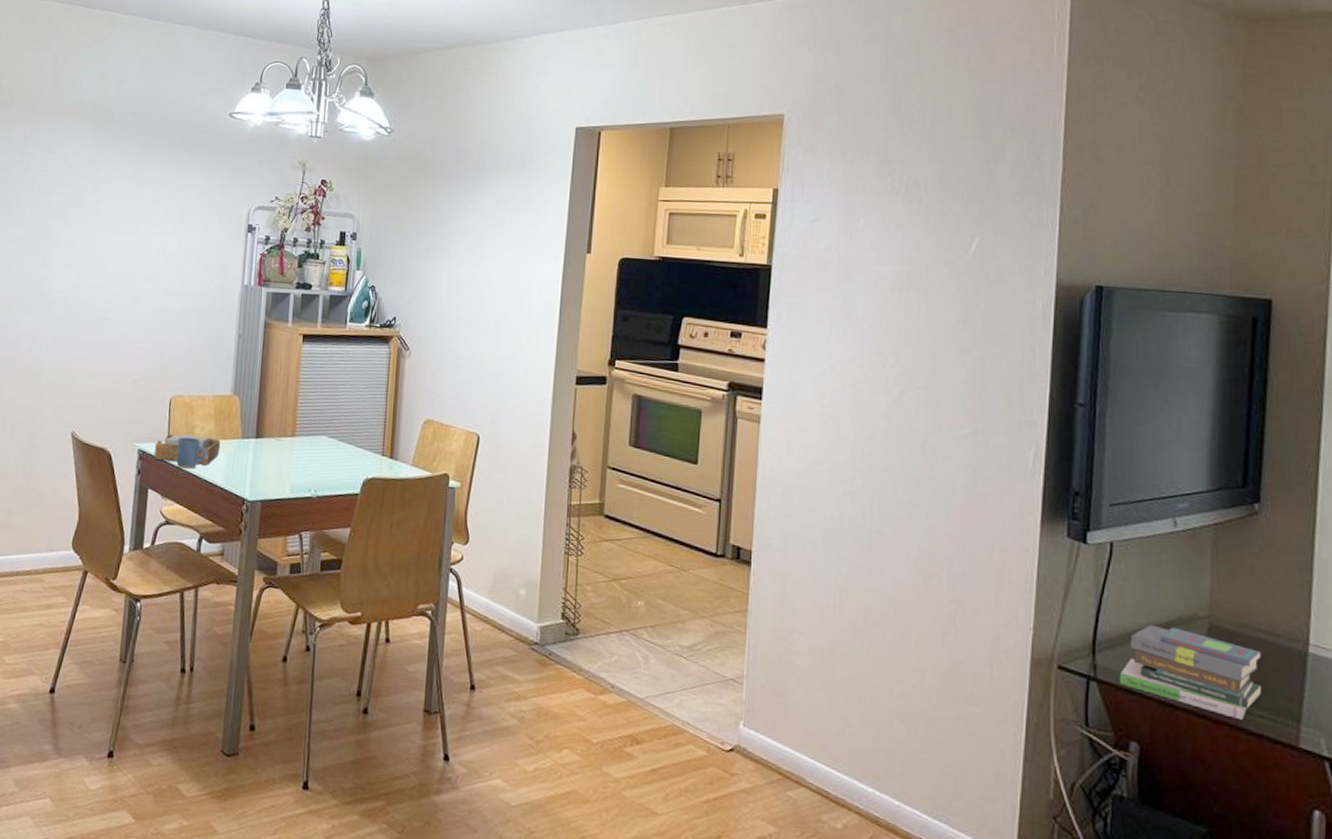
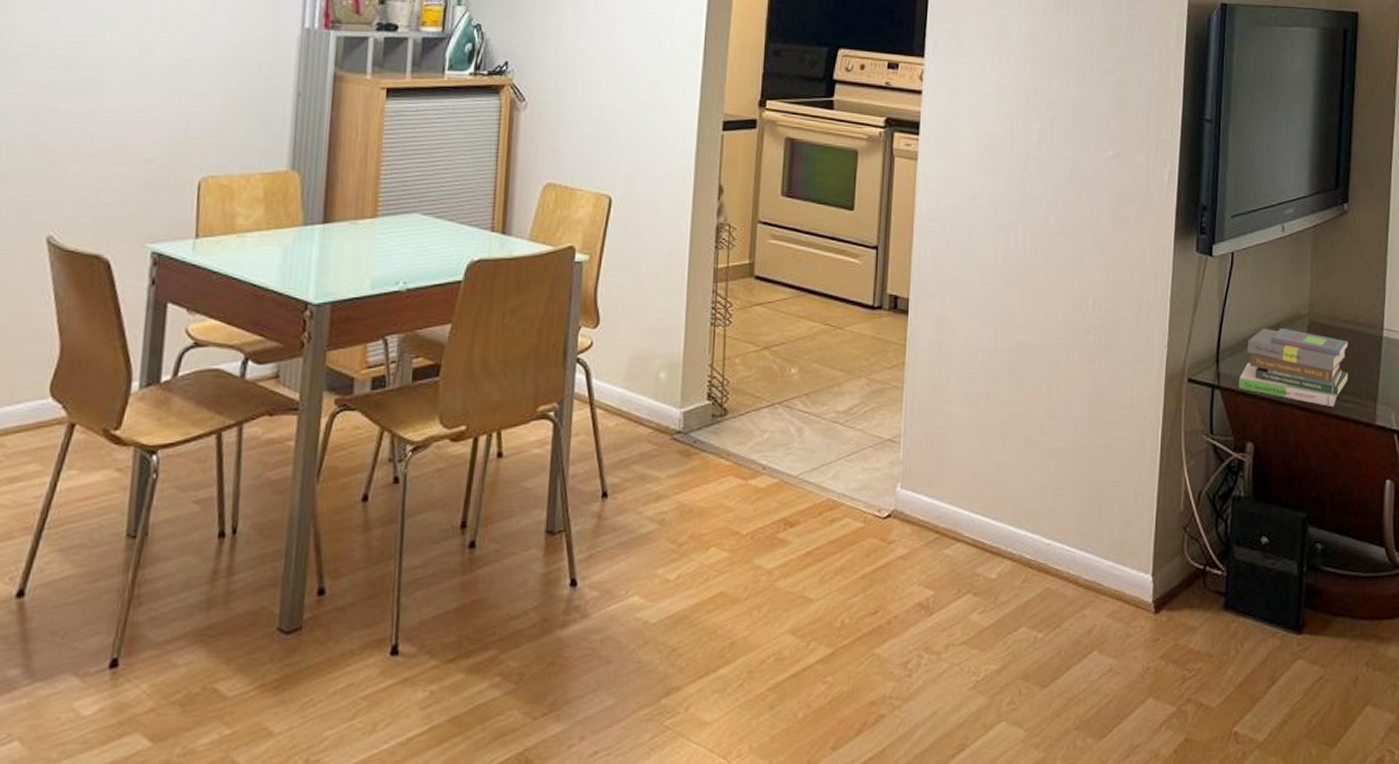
napkin holder: present [153,434,221,465] -> none [175,226,274,264]
mug: present [176,437,207,469] -> none [209,229,253,271]

